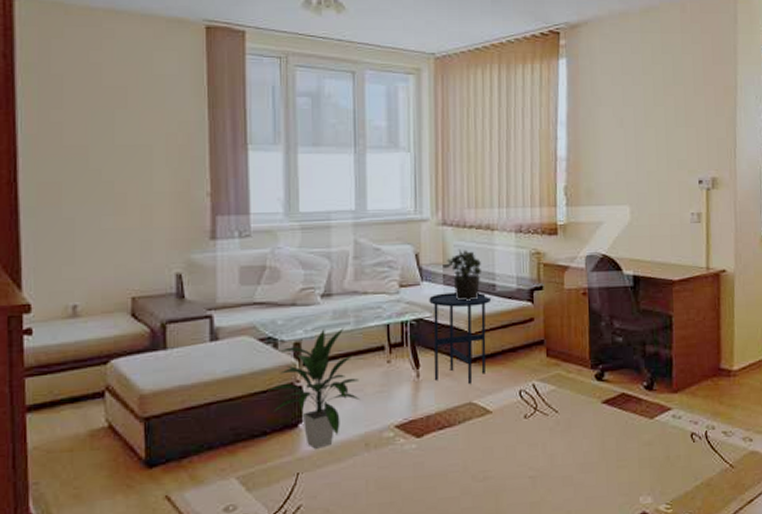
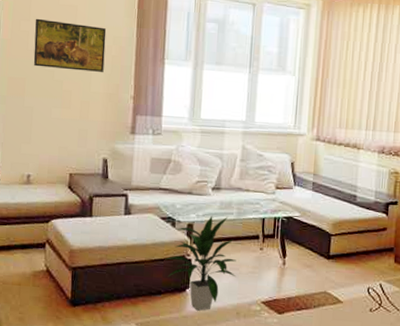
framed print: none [70,105,169,167] -> present [33,18,107,72]
side table: present [429,293,492,384] -> none [297,198,352,276]
potted plant: present [443,248,481,301] -> none [313,162,346,207]

